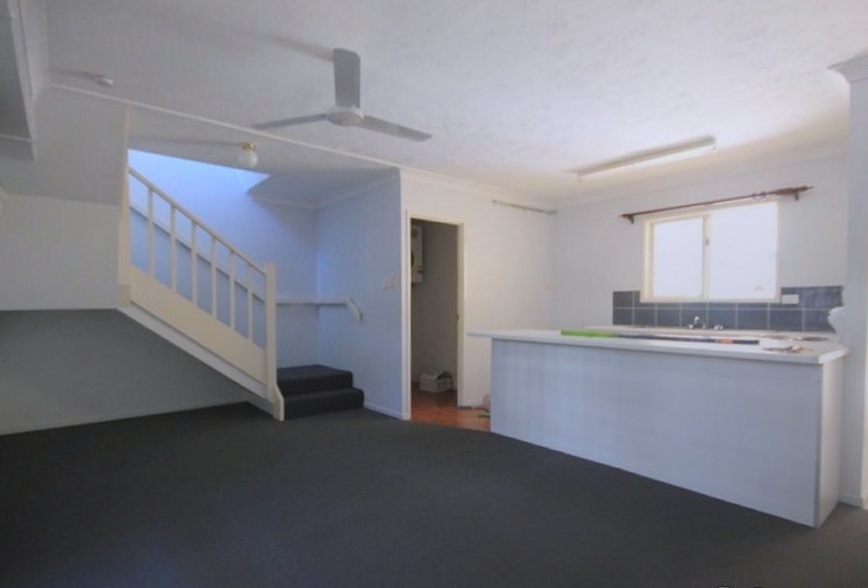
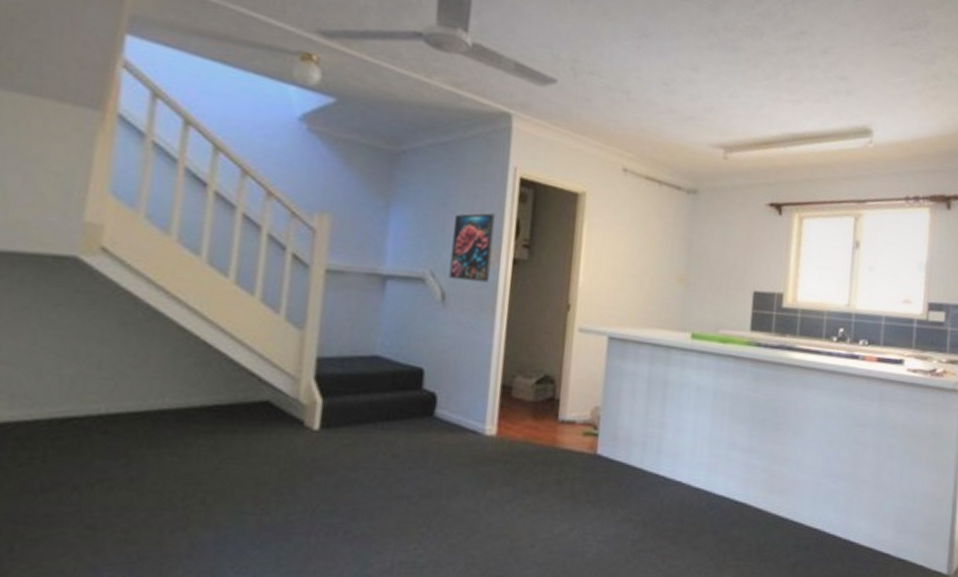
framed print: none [364,249,395,303] -> present [449,213,496,283]

